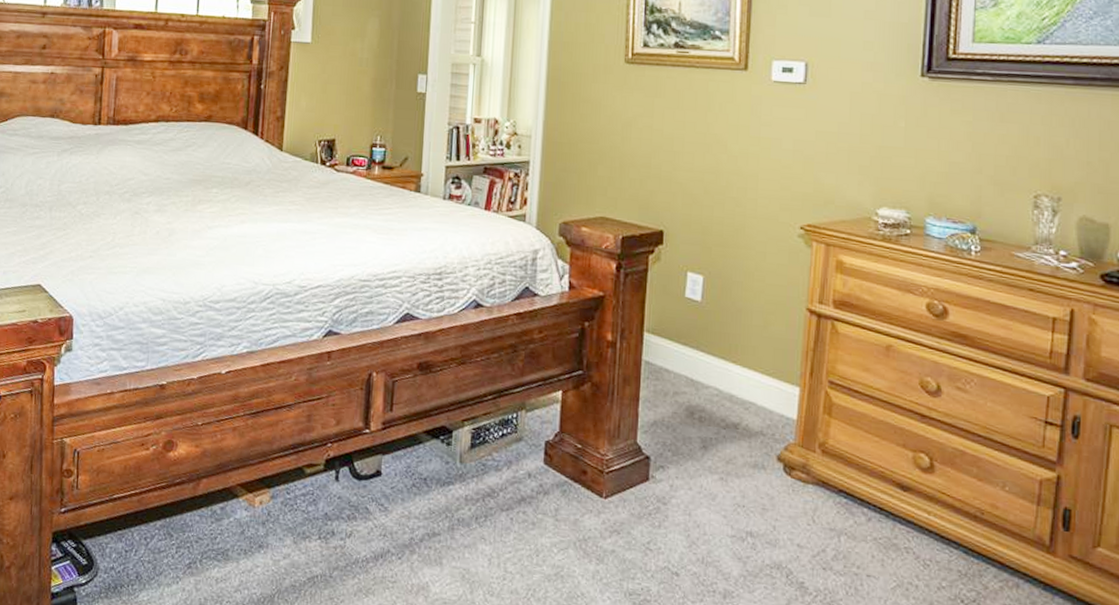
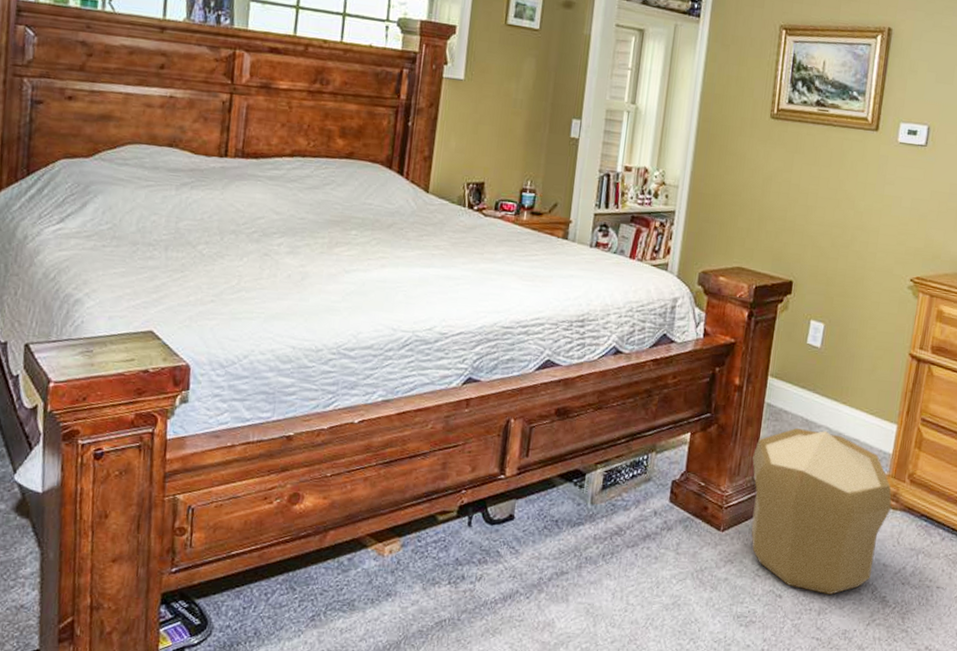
pouf: none [633,388,802,576] -> present [751,427,892,595]

